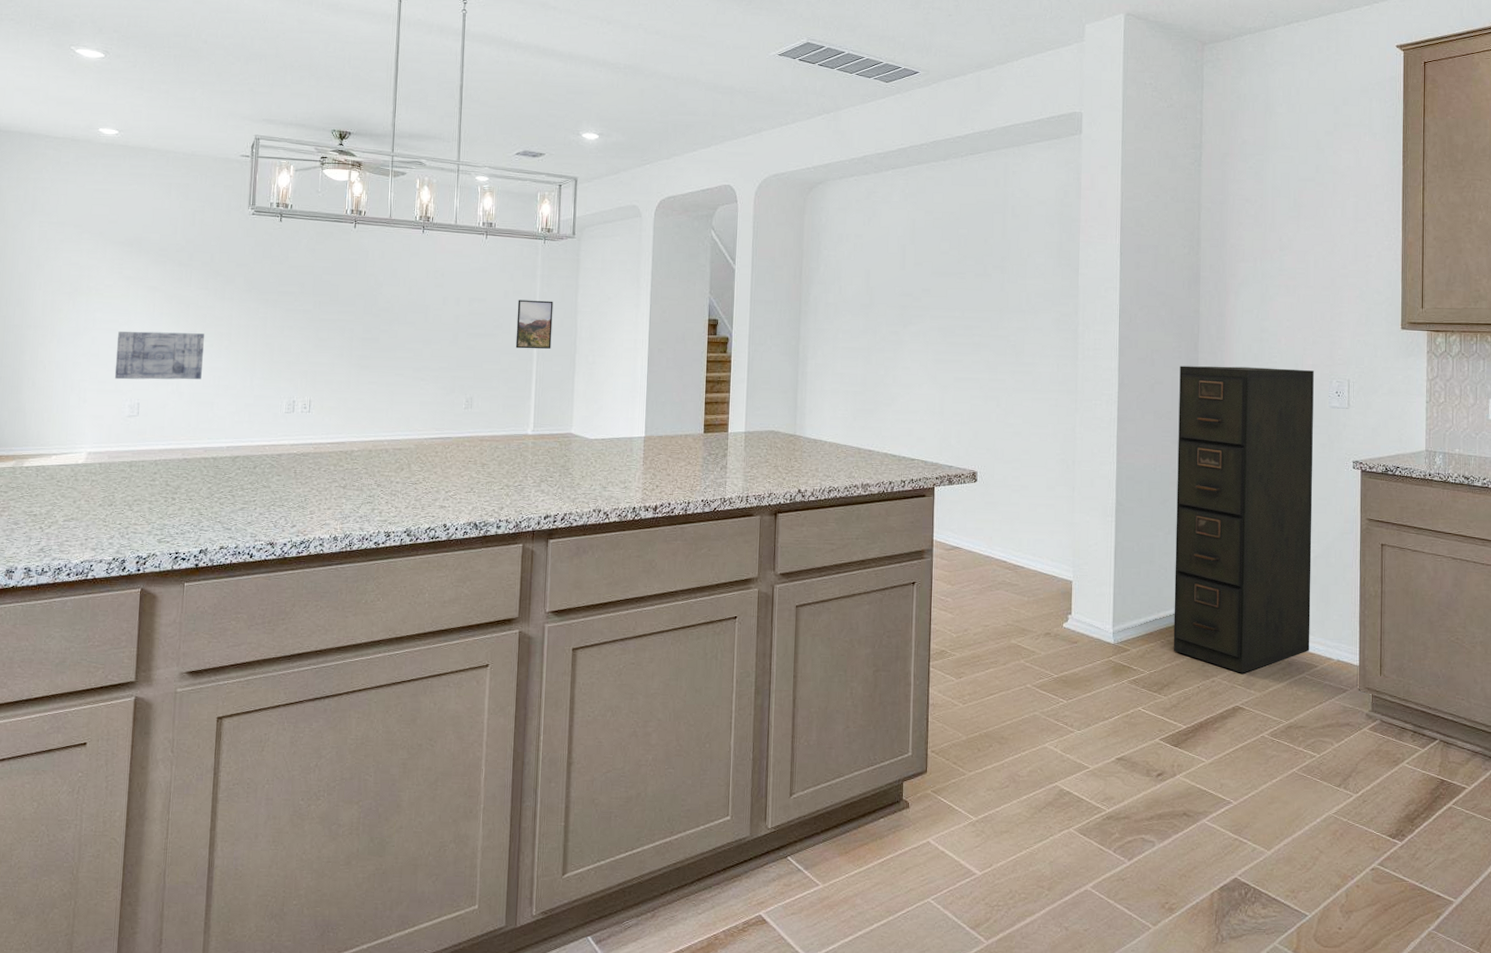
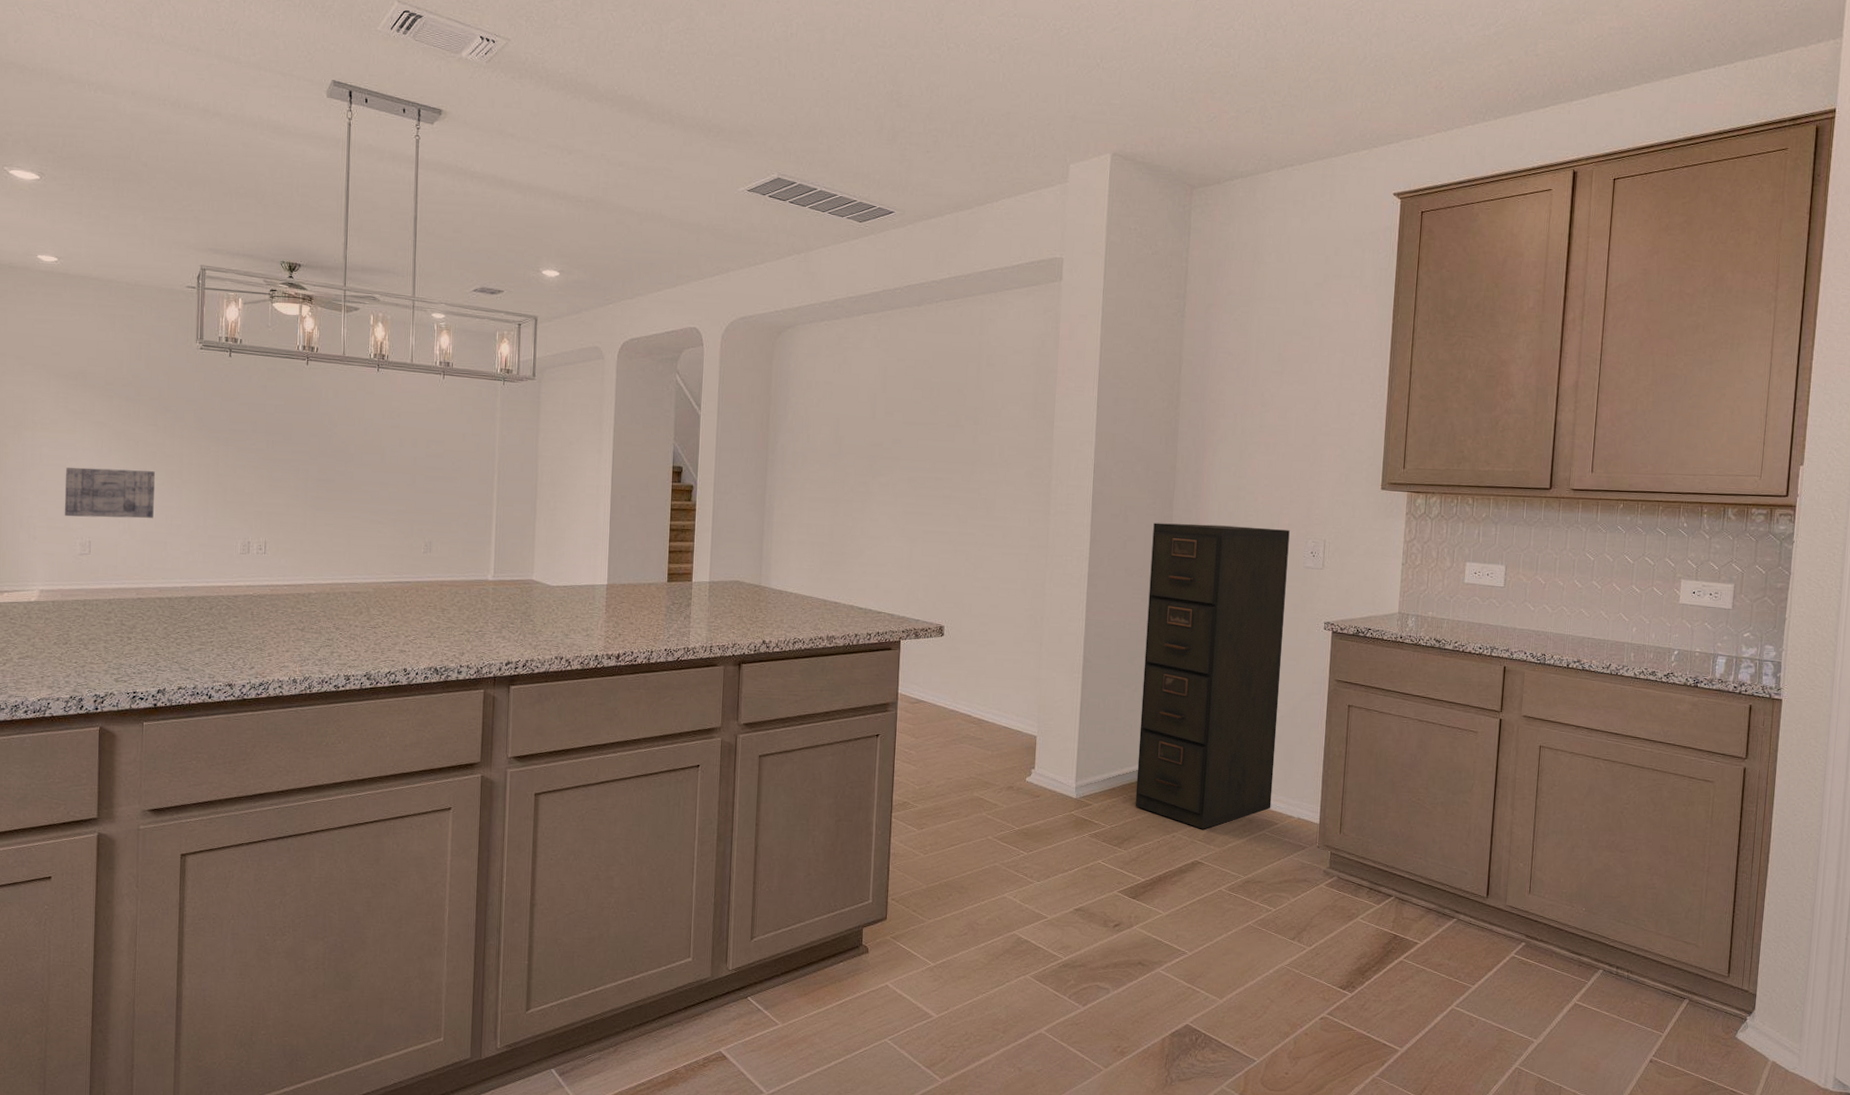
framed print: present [515,300,554,350] -> none [475,442,514,494]

